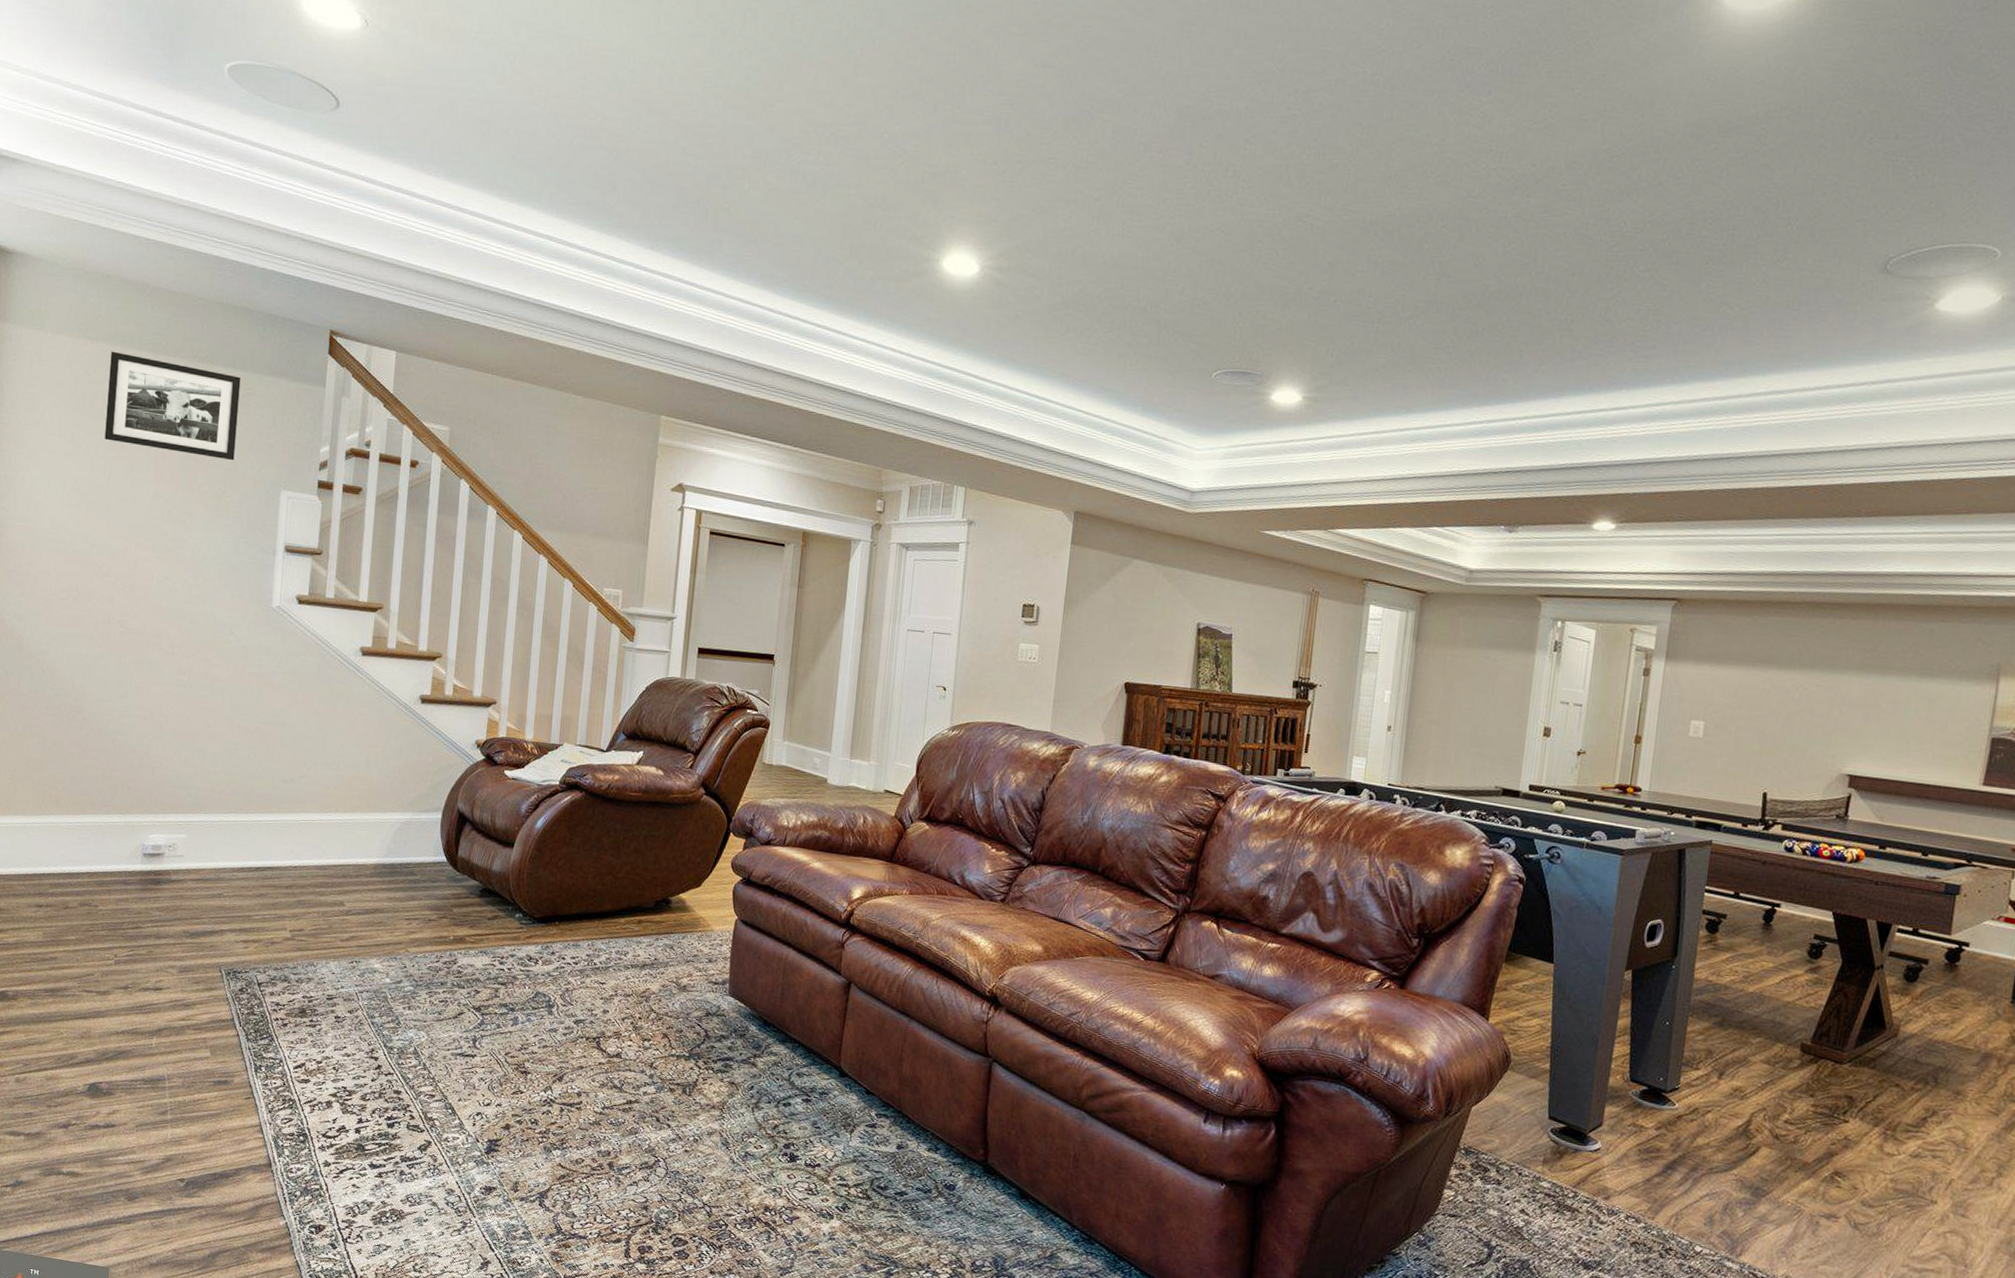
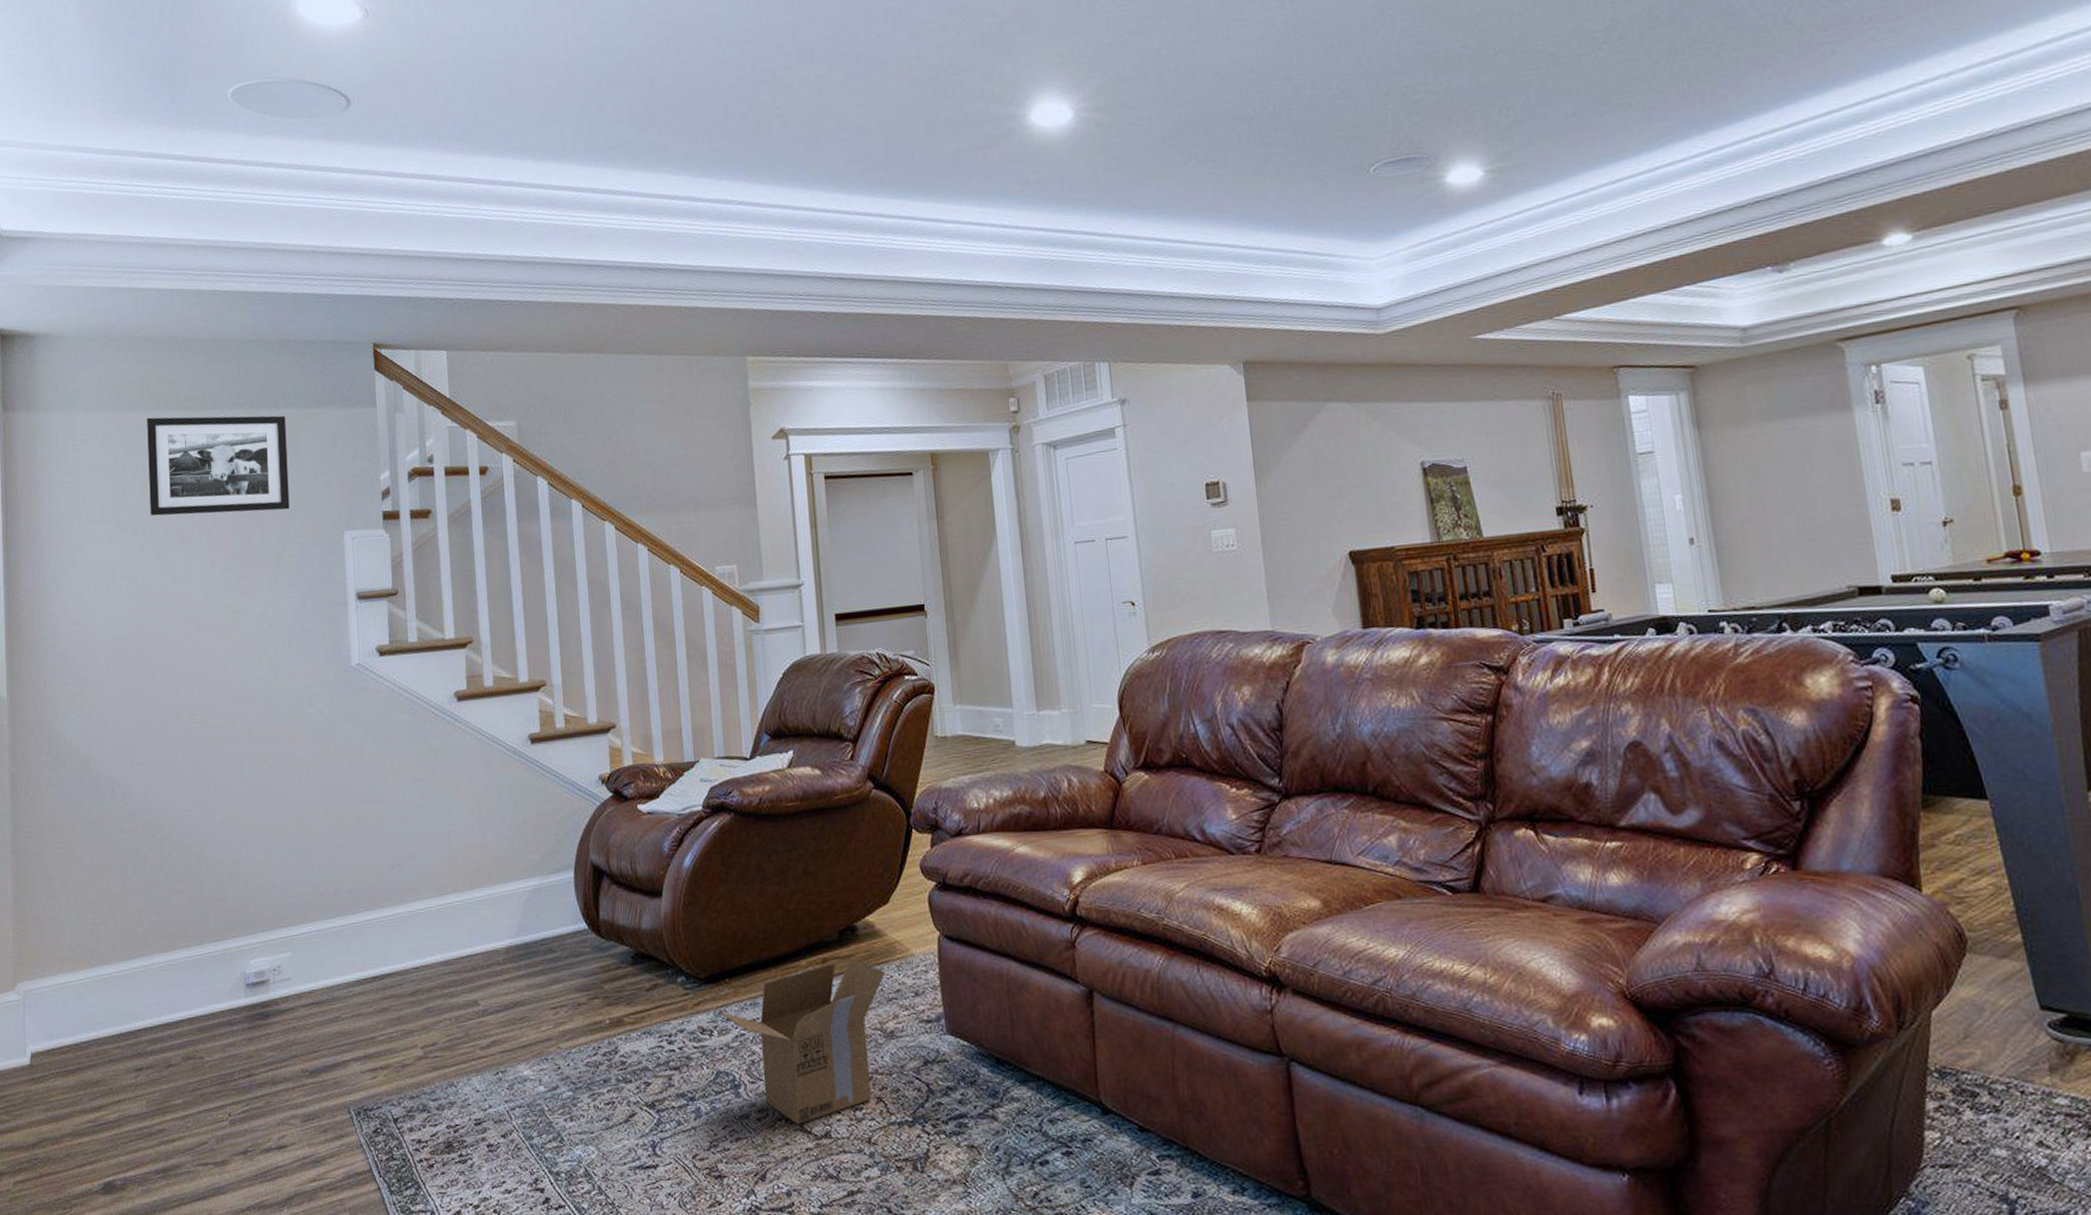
cardboard box: none [545,923,688,1044] -> present [719,958,886,1124]

